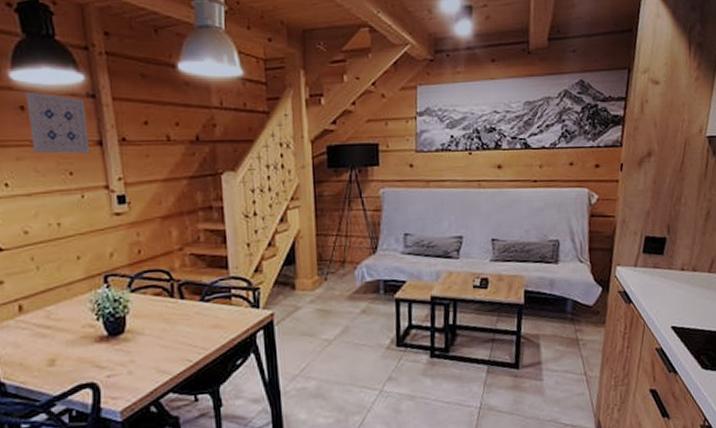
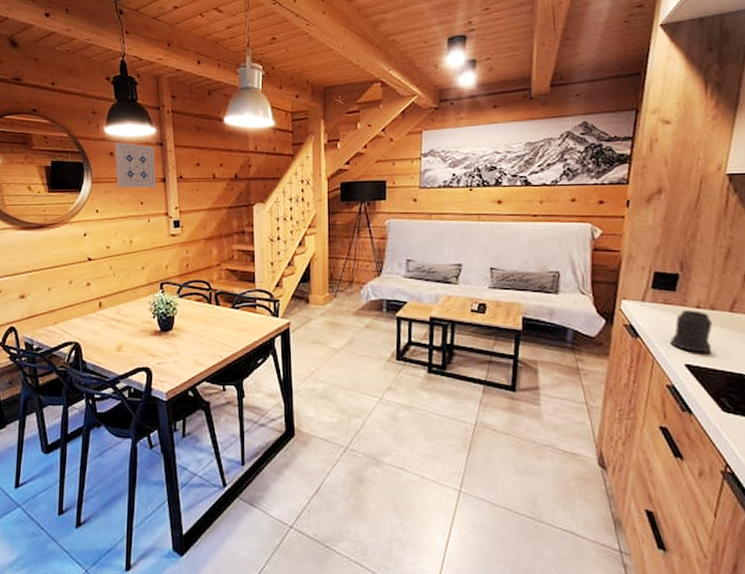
mug: none [658,273,694,314] -> present [669,310,712,353]

